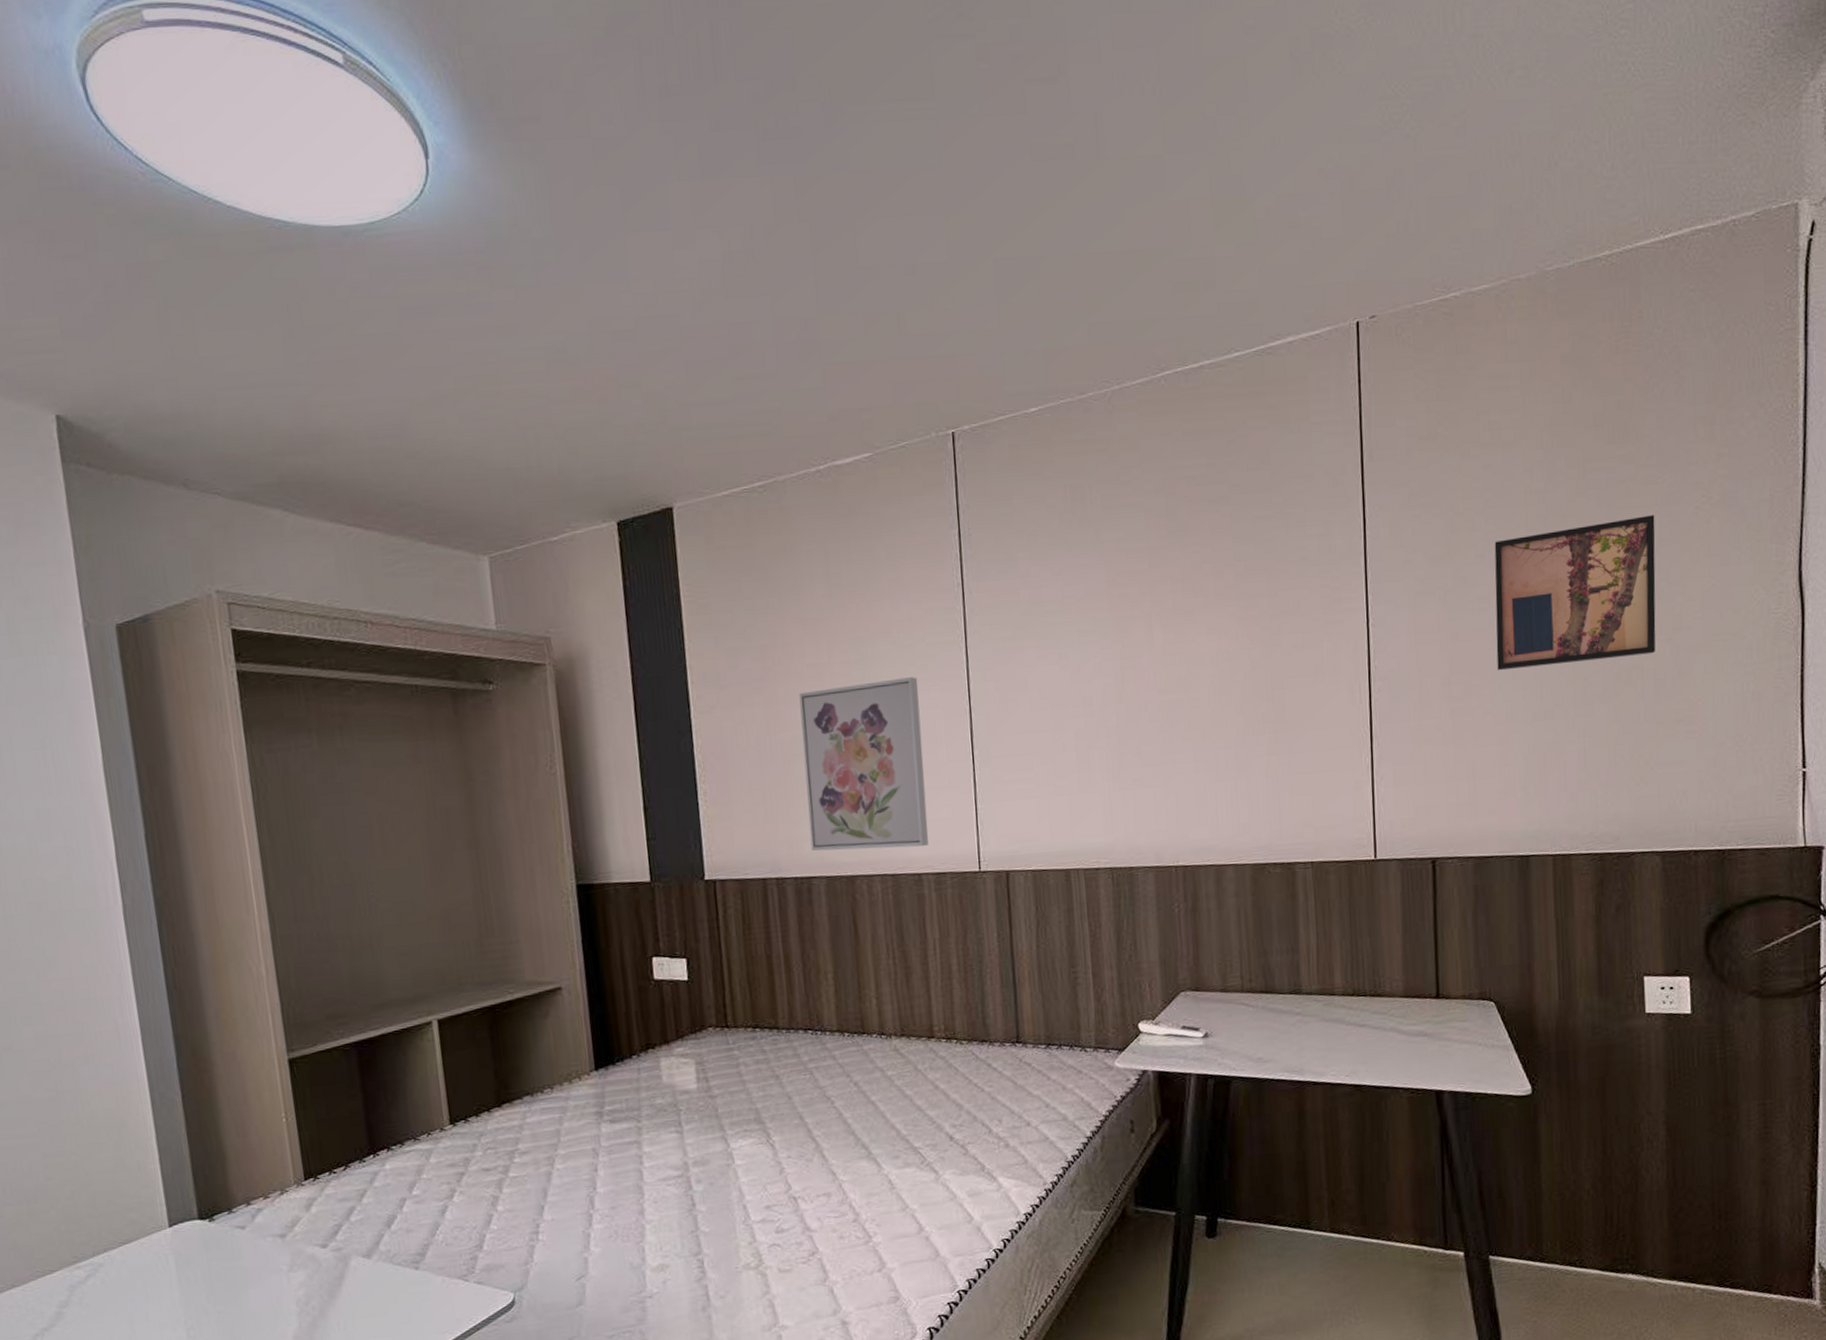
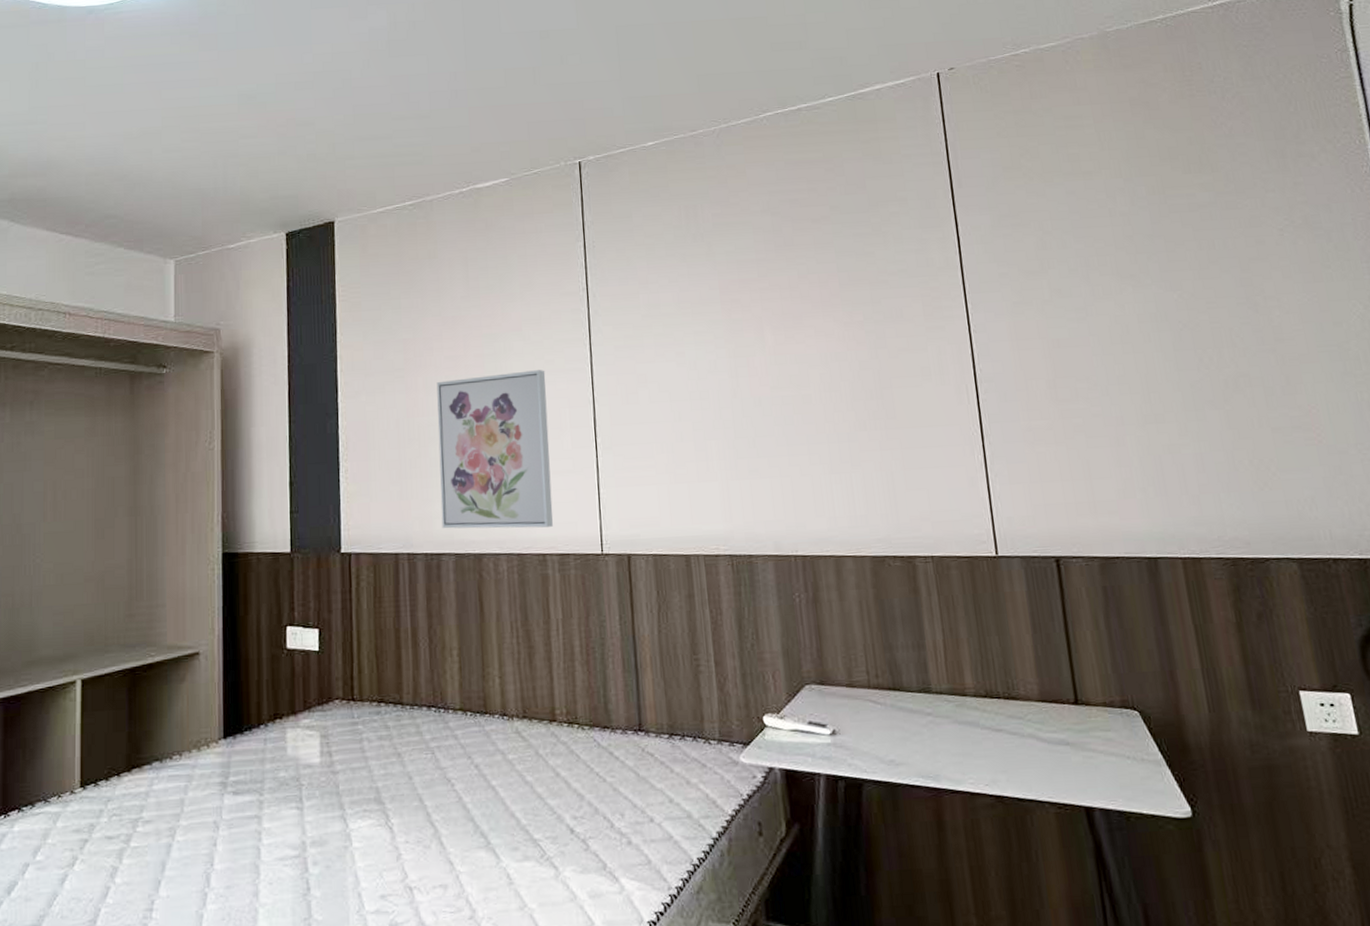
wall art: present [1494,515,1656,671] -> none [1085,236,1260,376]

